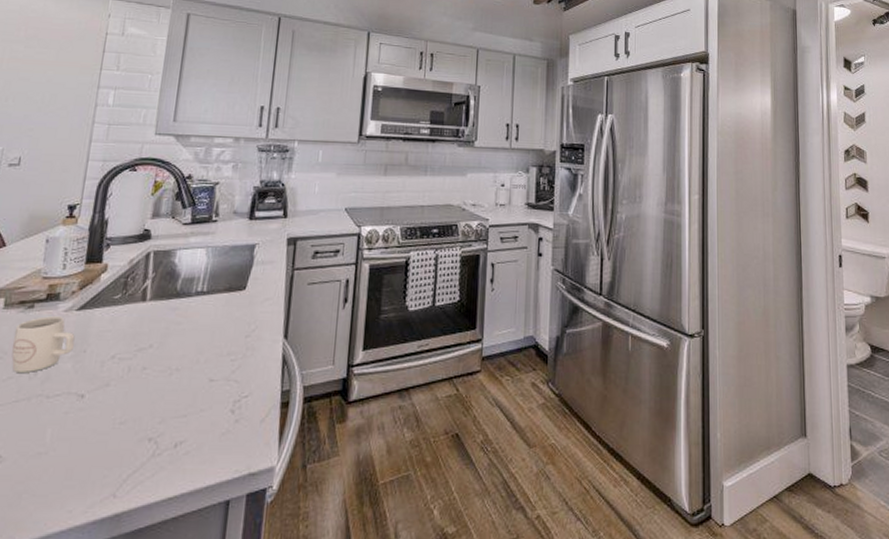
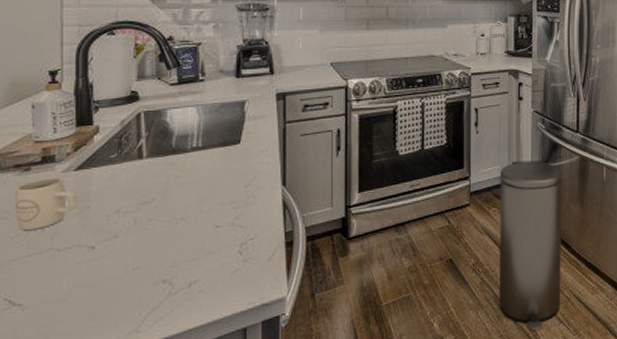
pedal bin: none [509,324,582,528] -> present [500,160,562,331]

